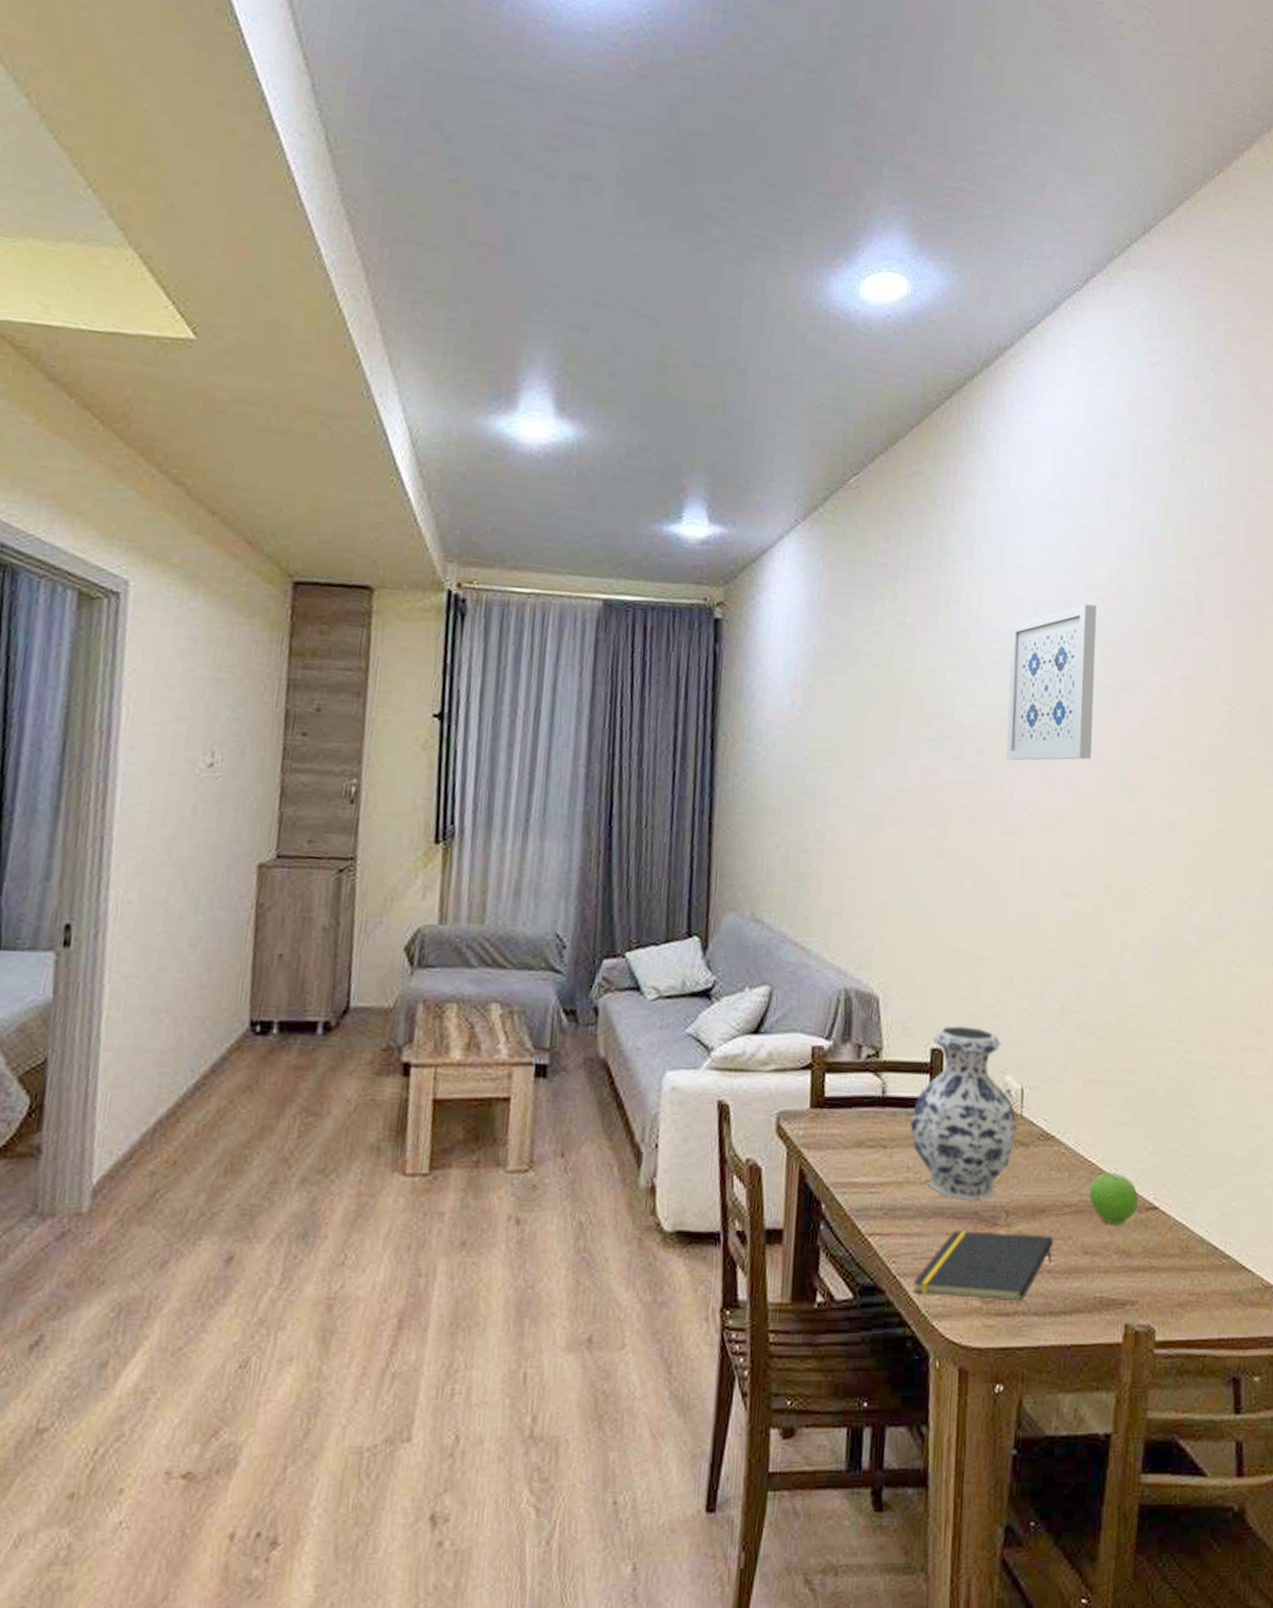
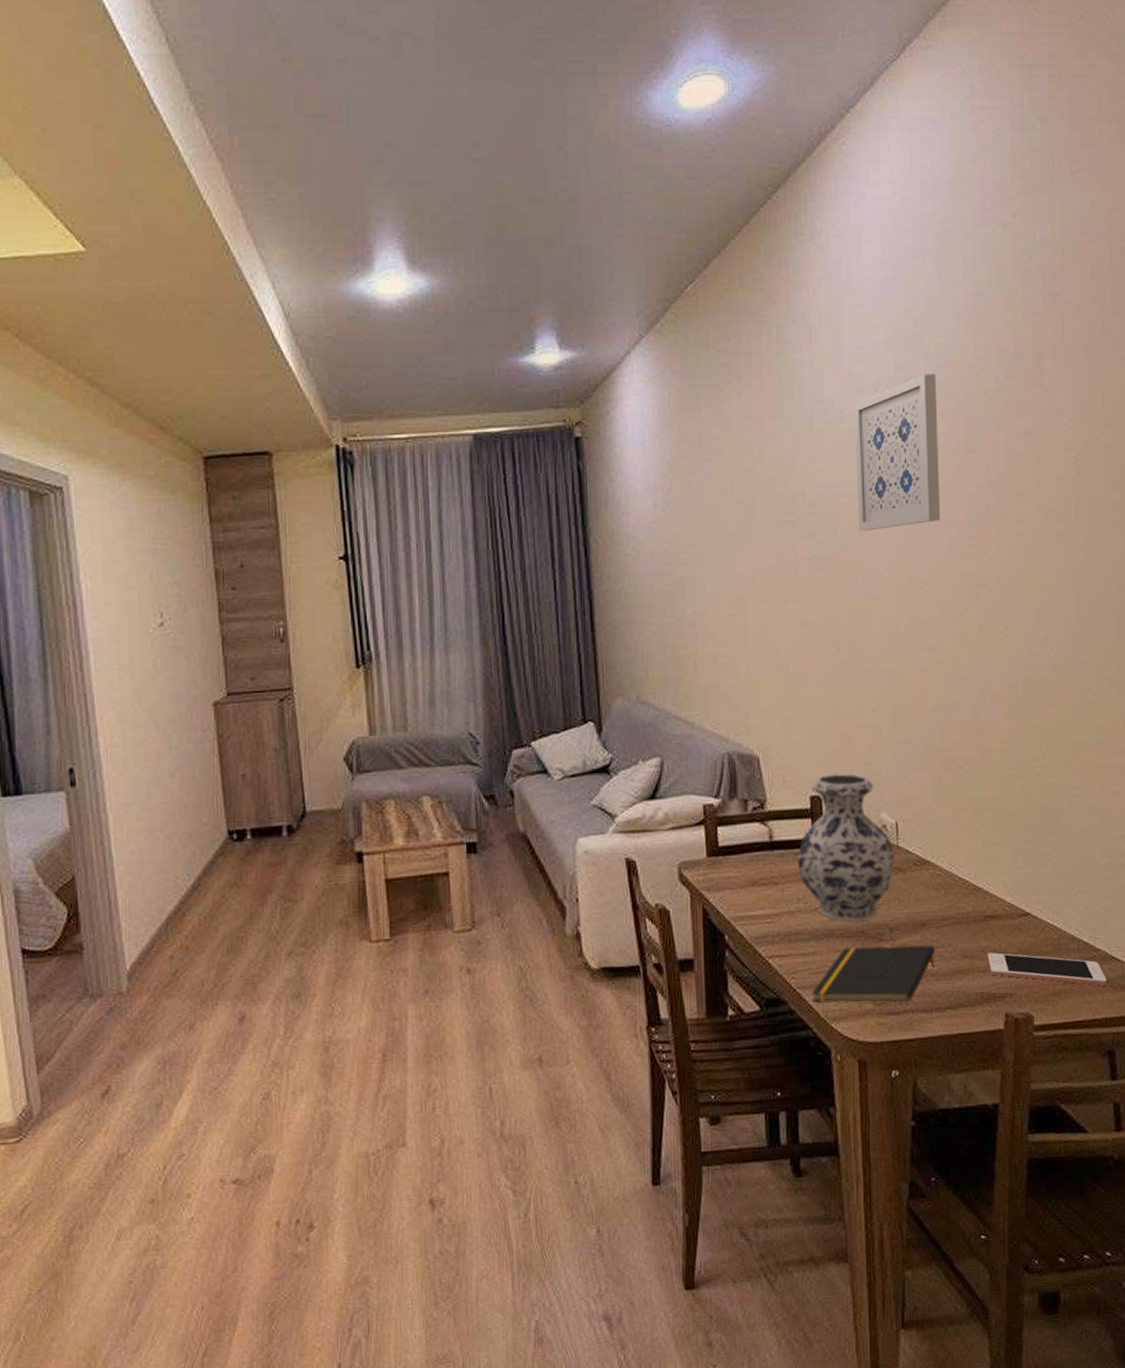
fruit: present [1088,1171,1139,1225] -> none [964,886,1012,931]
cell phone: none [1109,1250,1235,1299] -> present [987,952,1107,986]

